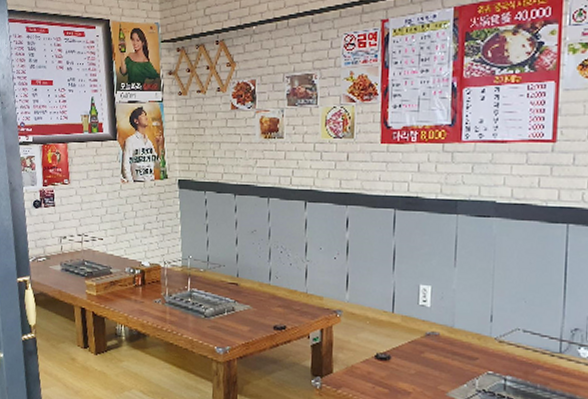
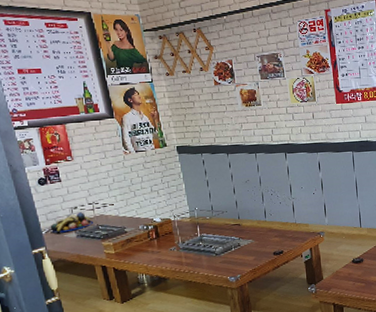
fruit bowl: none [37,242,81,264] -> present [50,211,94,234]

